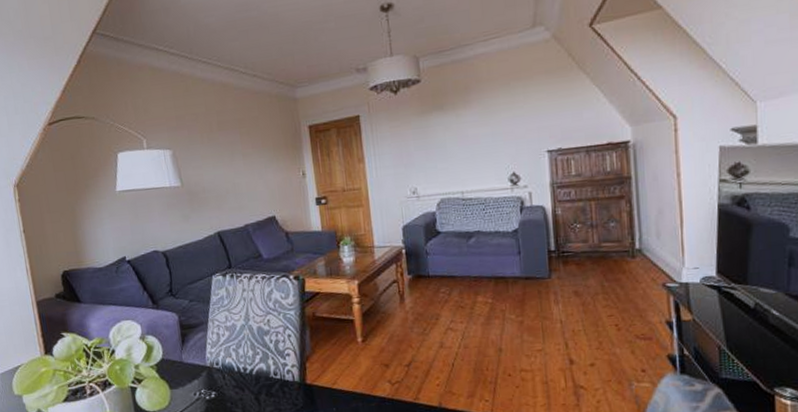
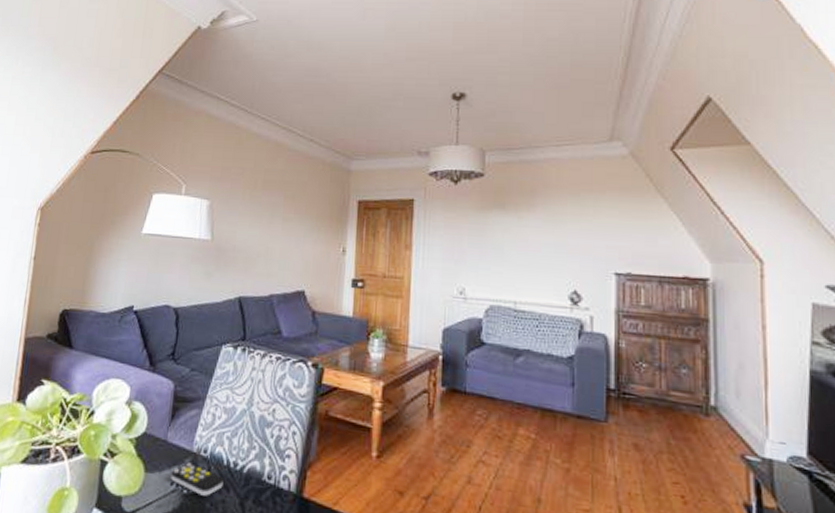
remote control: none [192,375,238,398] -> present [171,463,224,497]

